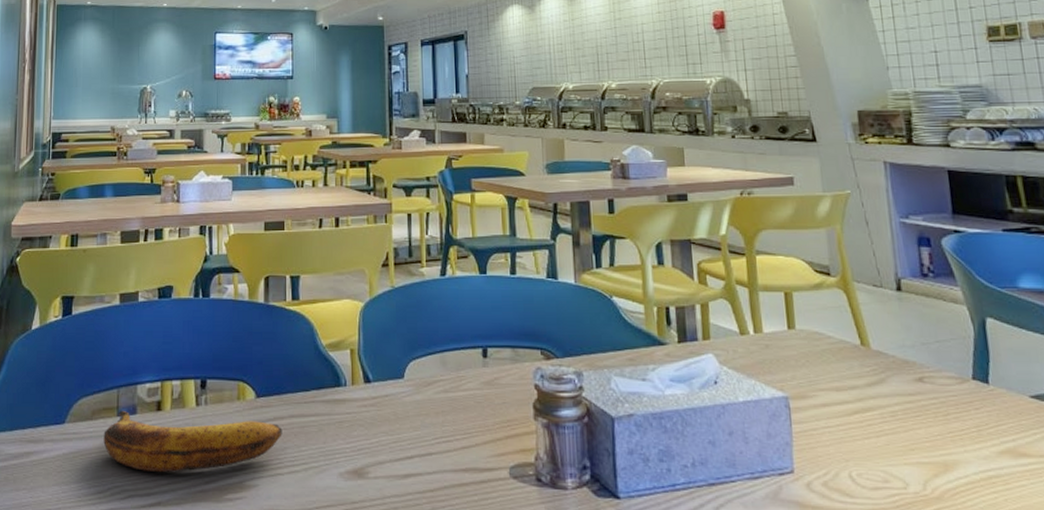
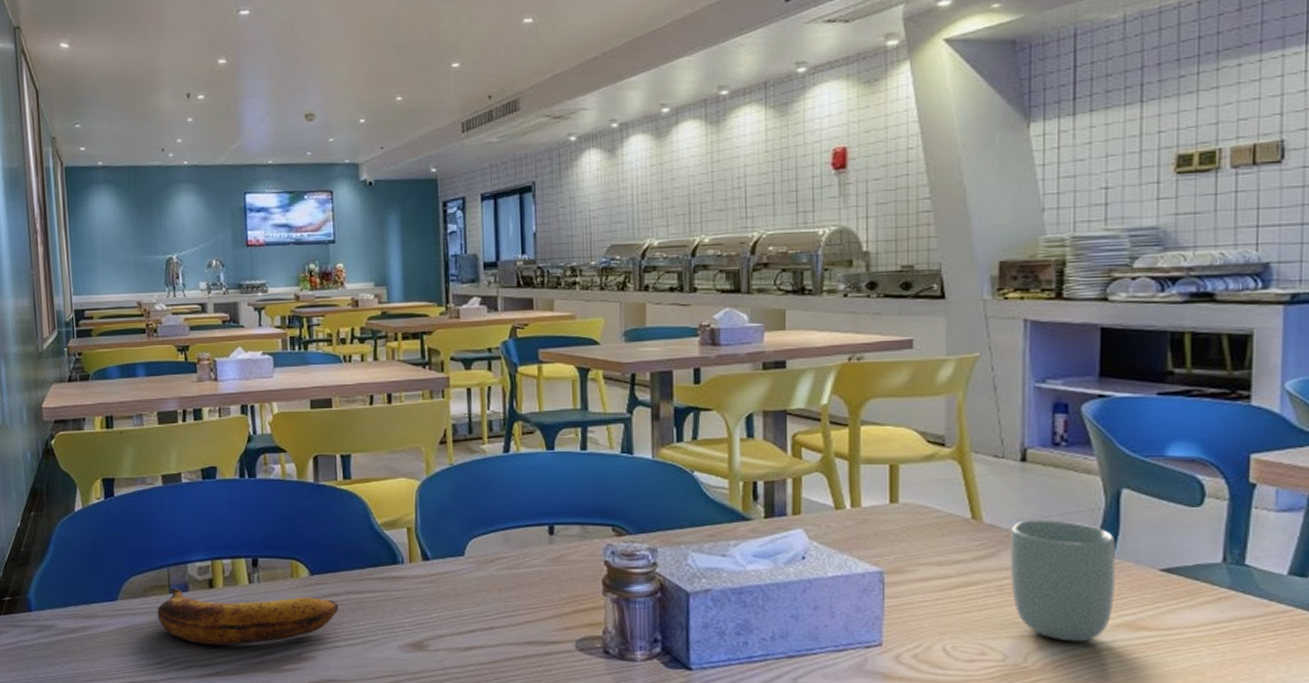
cup: none [896,347,996,469] -> present [1011,520,1115,642]

